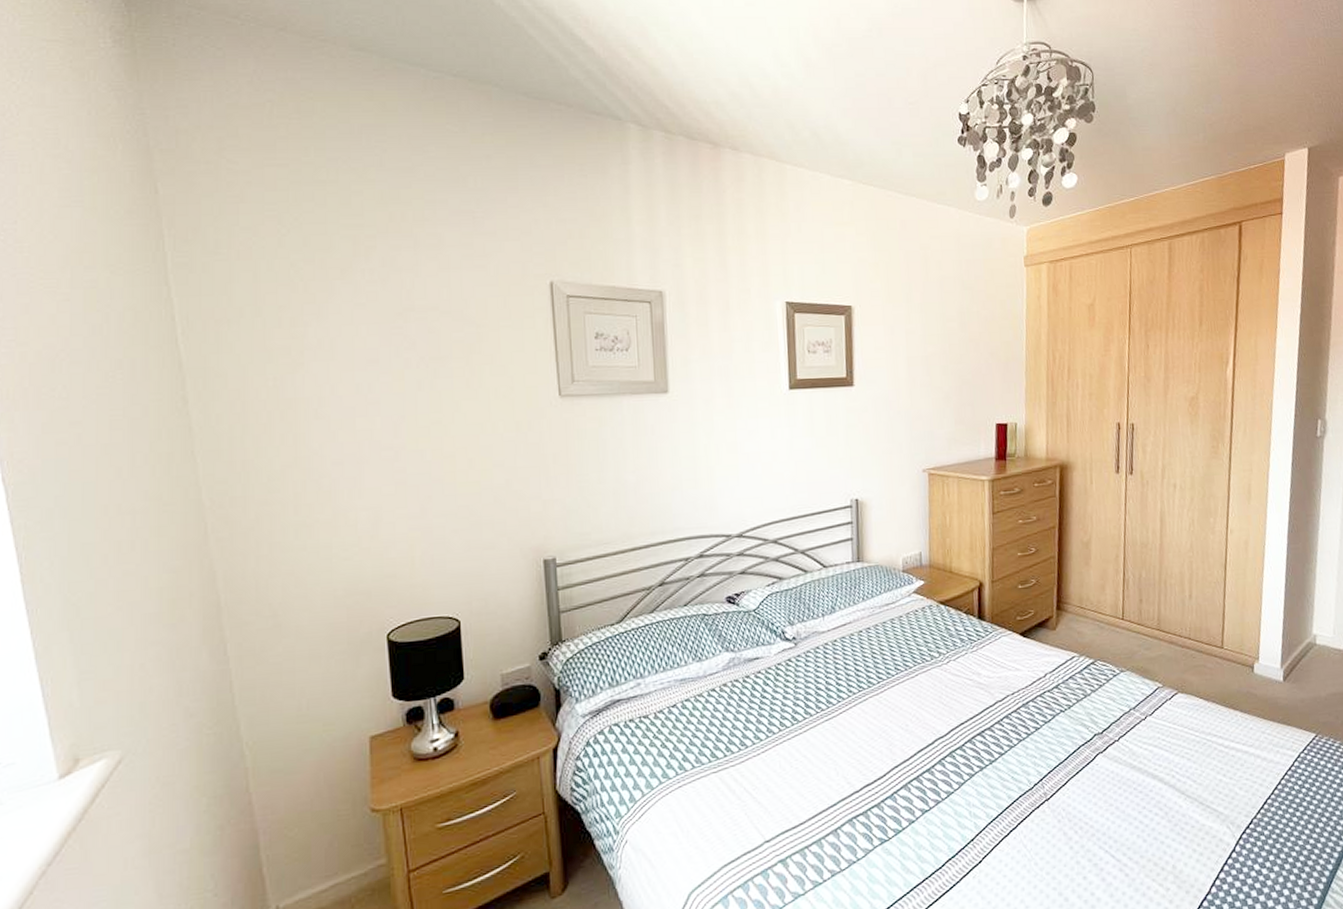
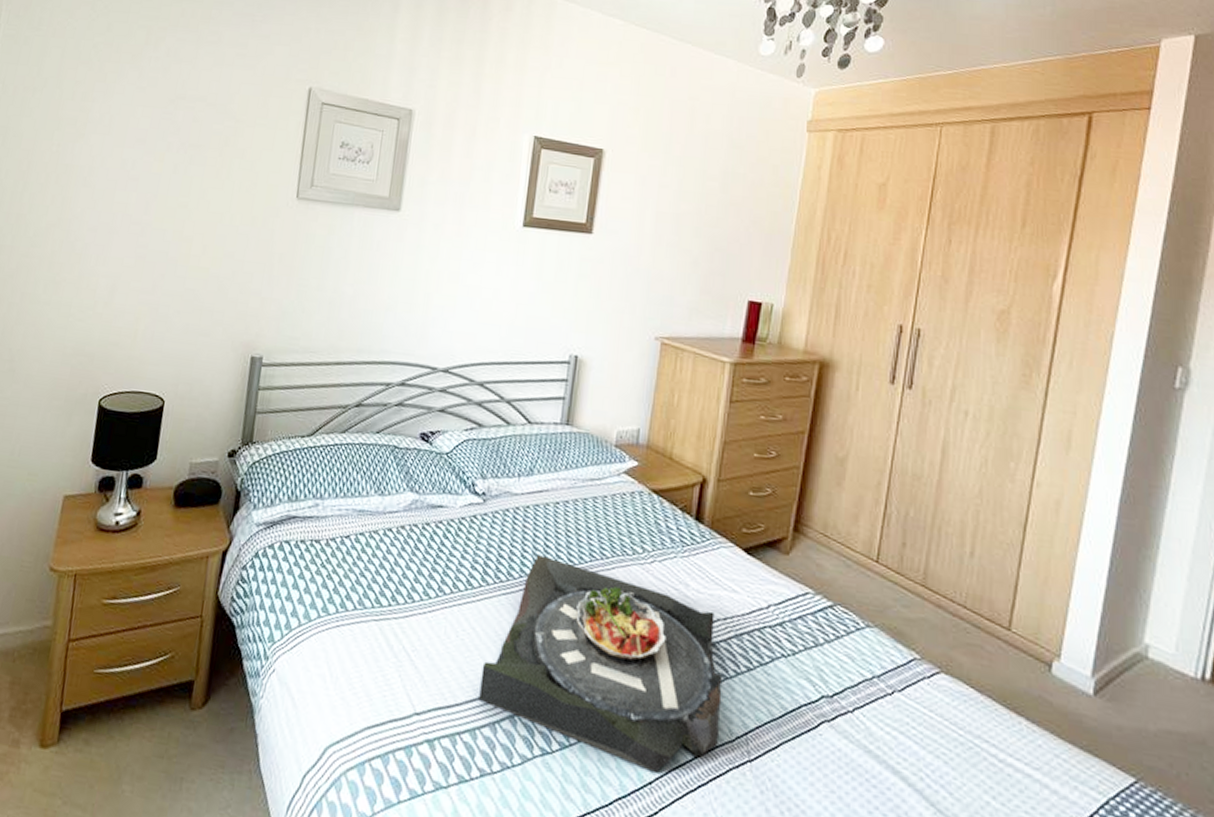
serving tray: none [818,679,1021,831] -> present [479,555,723,773]

